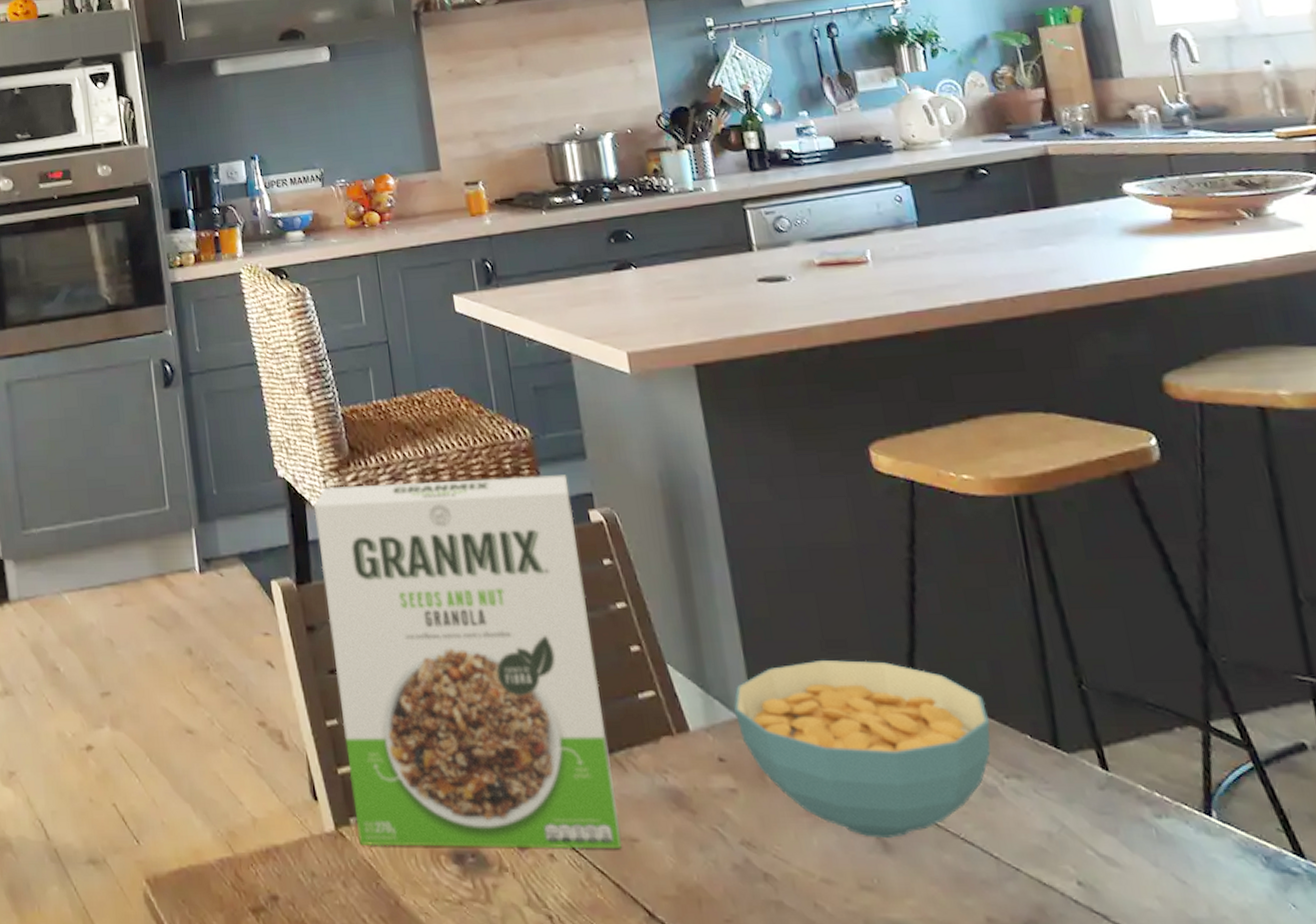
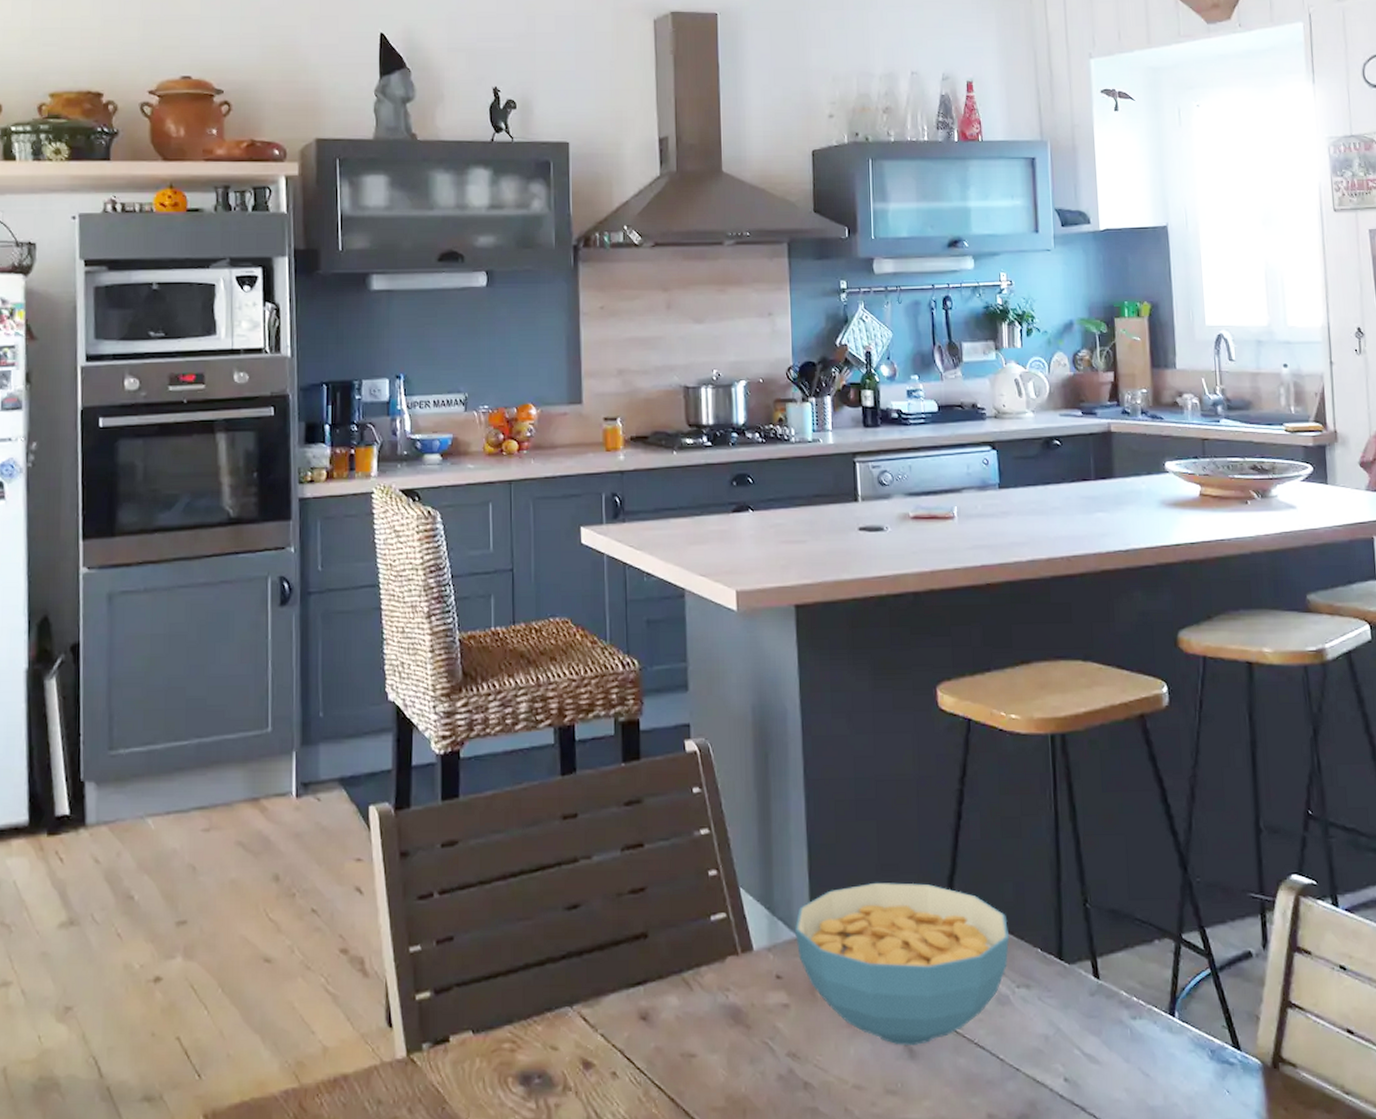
cereal box: present [314,475,622,849] -> none [420,706,681,1071]

